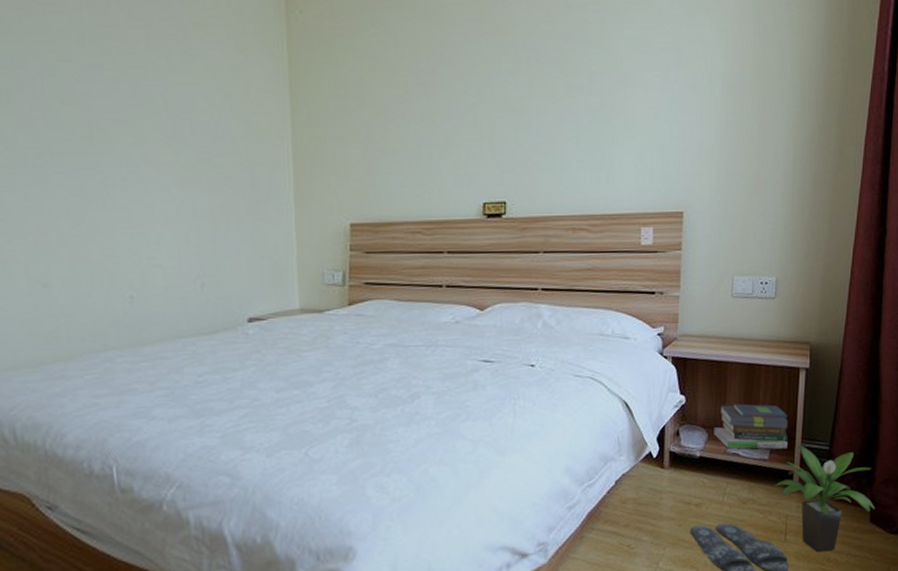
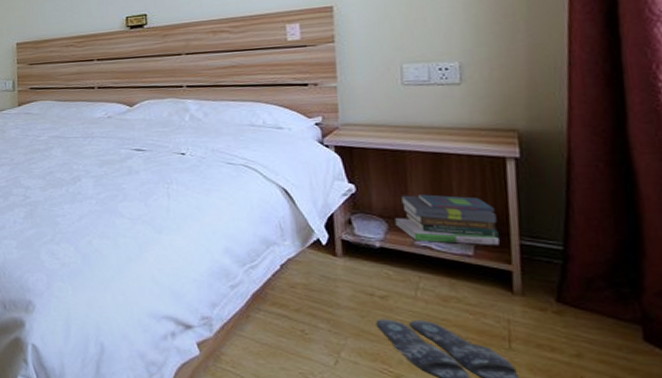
potted plant: present [773,444,875,553] -> none [485,242,650,369]

